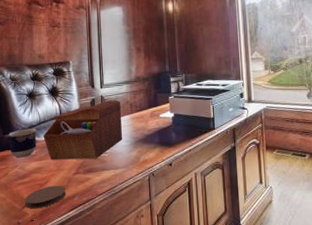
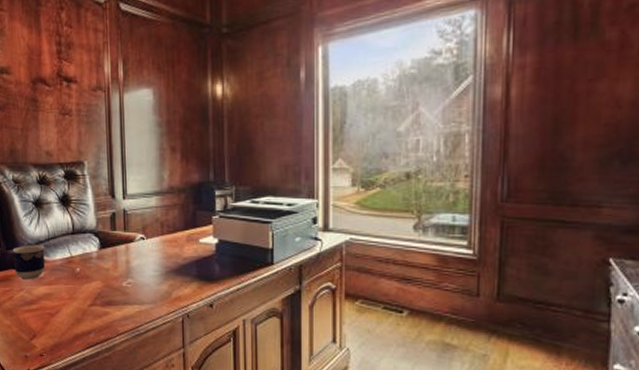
coaster: present [24,185,66,209] -> none [32,316,81,343]
sewing box: present [43,100,122,160] -> none [53,216,149,288]

